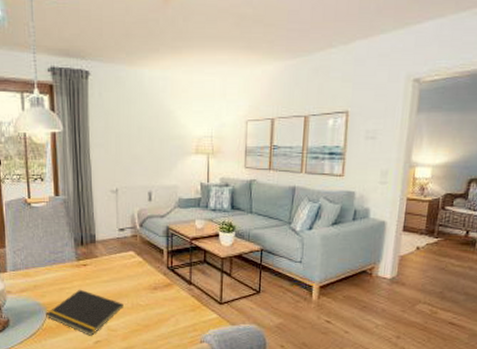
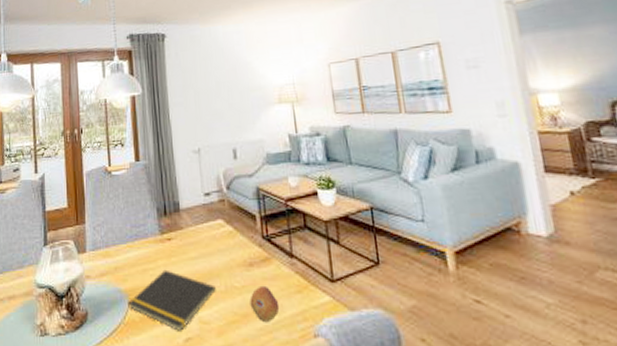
fruit: none [151,304,176,332] -> present [250,285,280,323]

